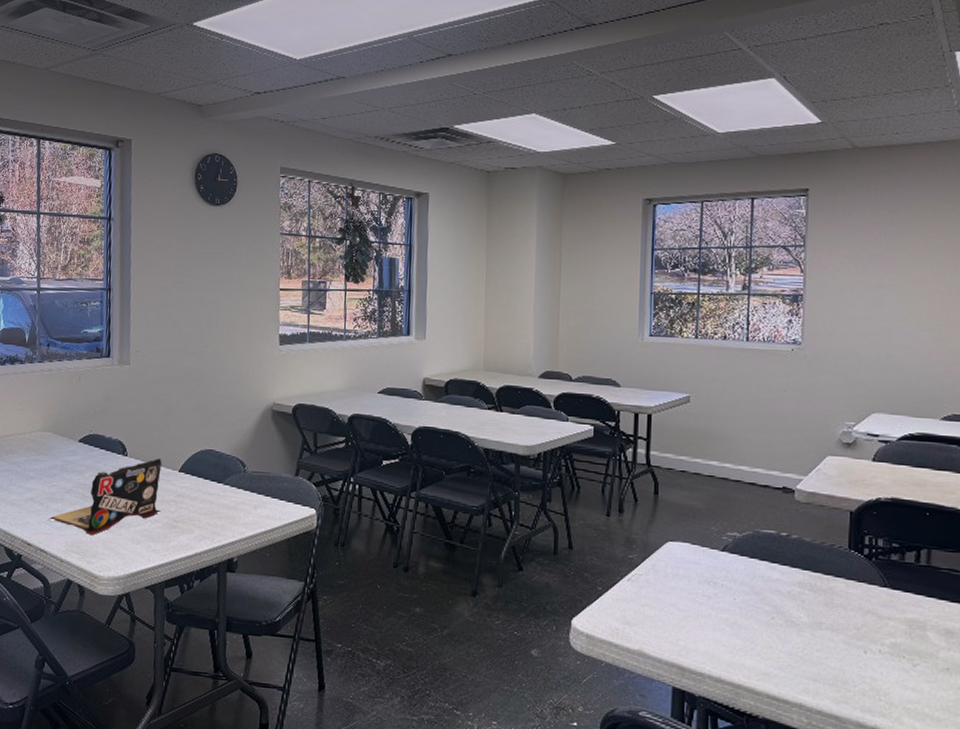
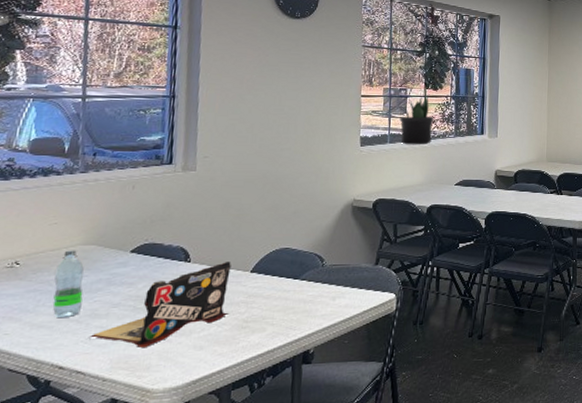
bottle: none [21,435,44,499] -> present [52,250,84,319]
planter: none [319,288,355,346] -> present [399,95,434,145]

